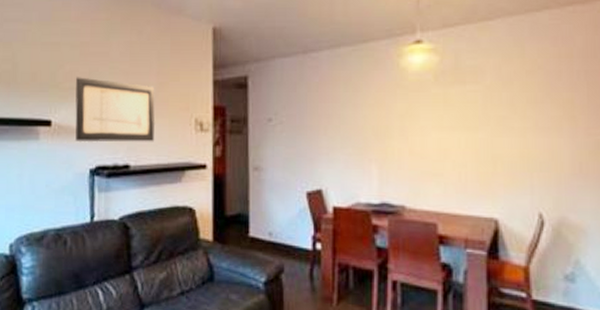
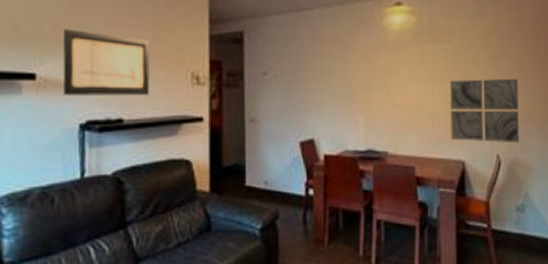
wall art: none [480,124,569,201] -> present [450,78,520,143]

